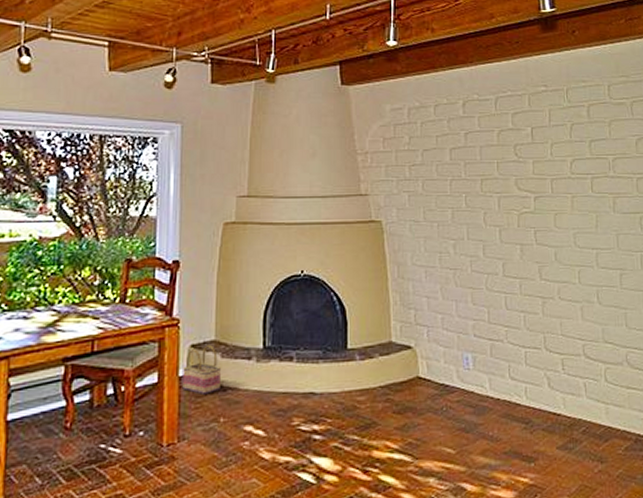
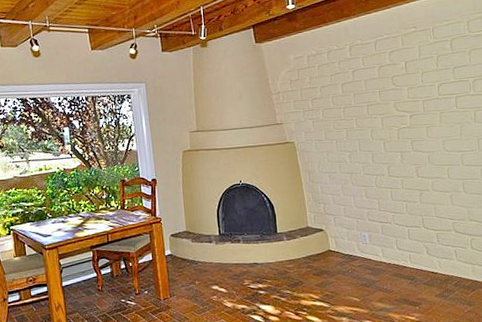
basket: present [182,345,221,395] -> none [167,234,193,267]

